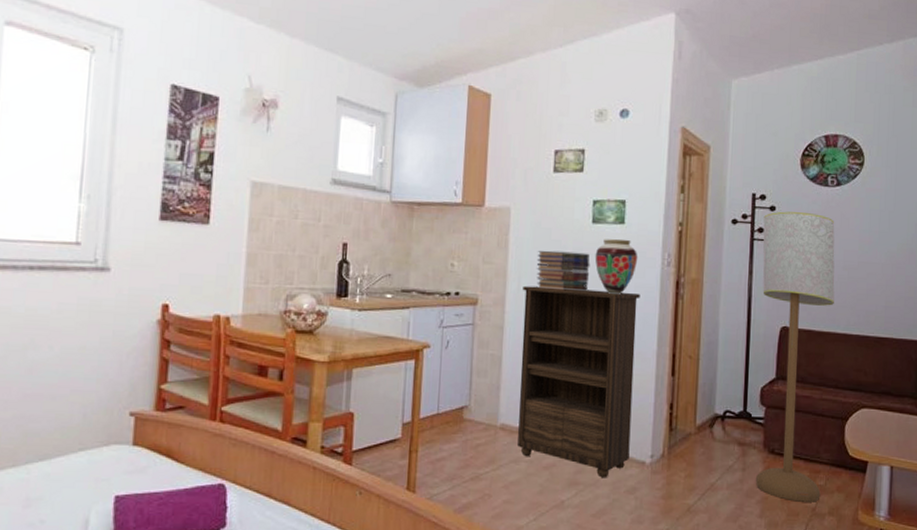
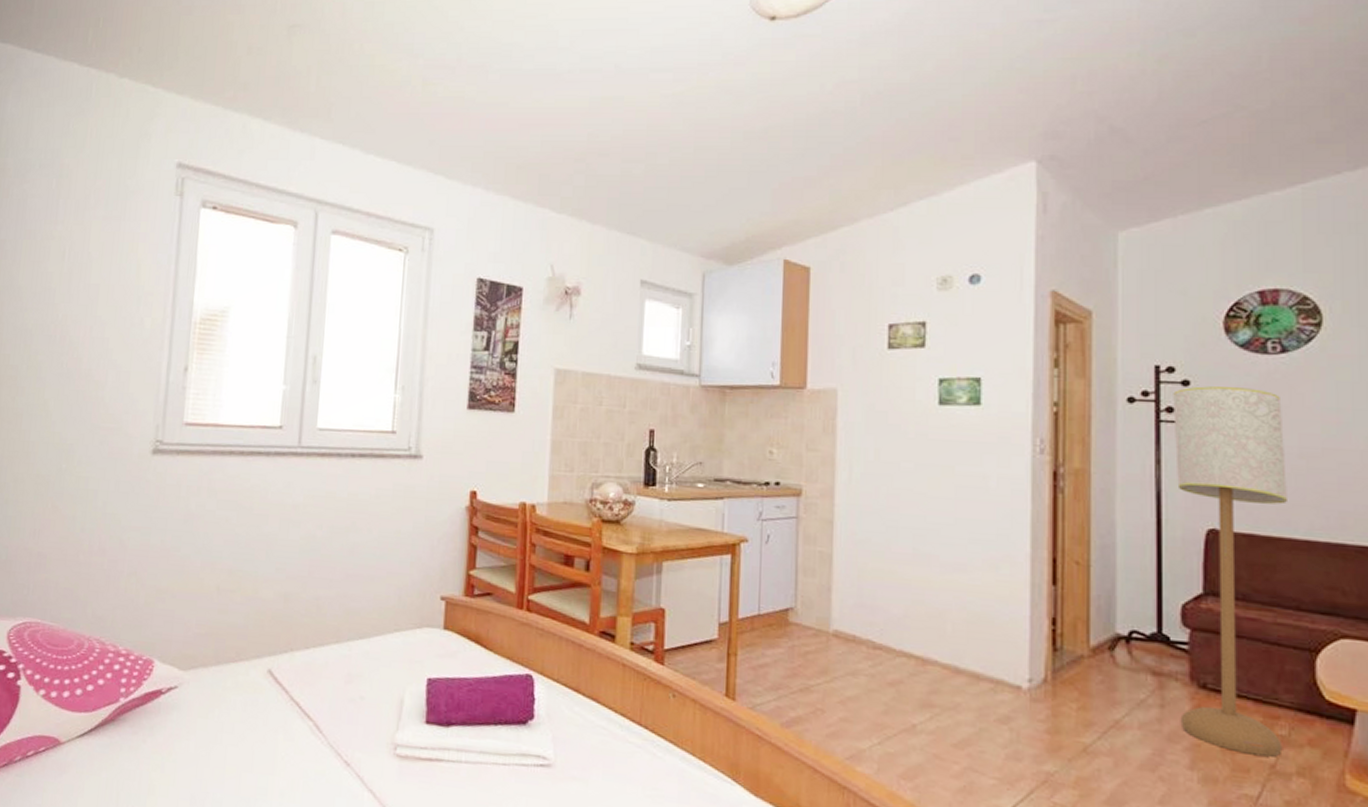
bookshelf: present [518,285,640,478] -> none [855,475,1005,702]
book stack: present [536,250,590,291] -> none [870,436,938,483]
vase: present [595,239,638,294] -> none [943,422,1001,487]

